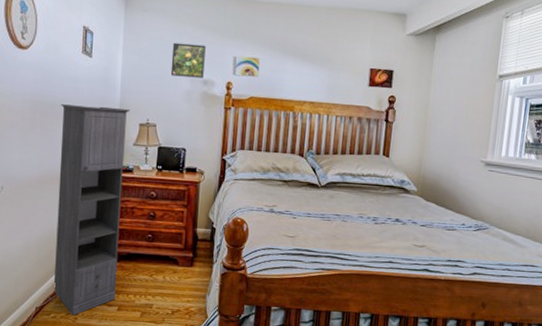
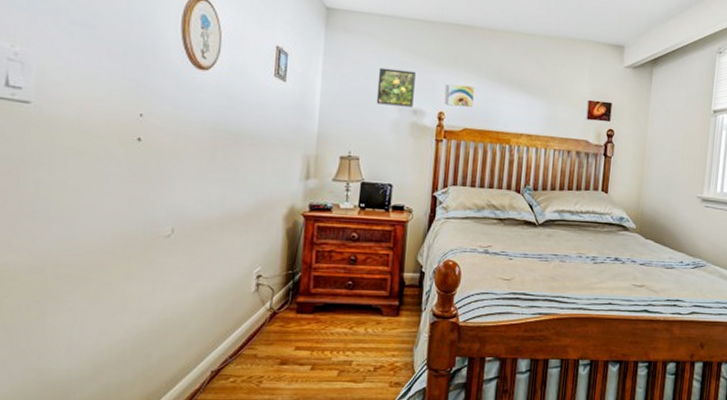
storage cabinet: present [54,104,131,316] -> none [234,134,330,379]

